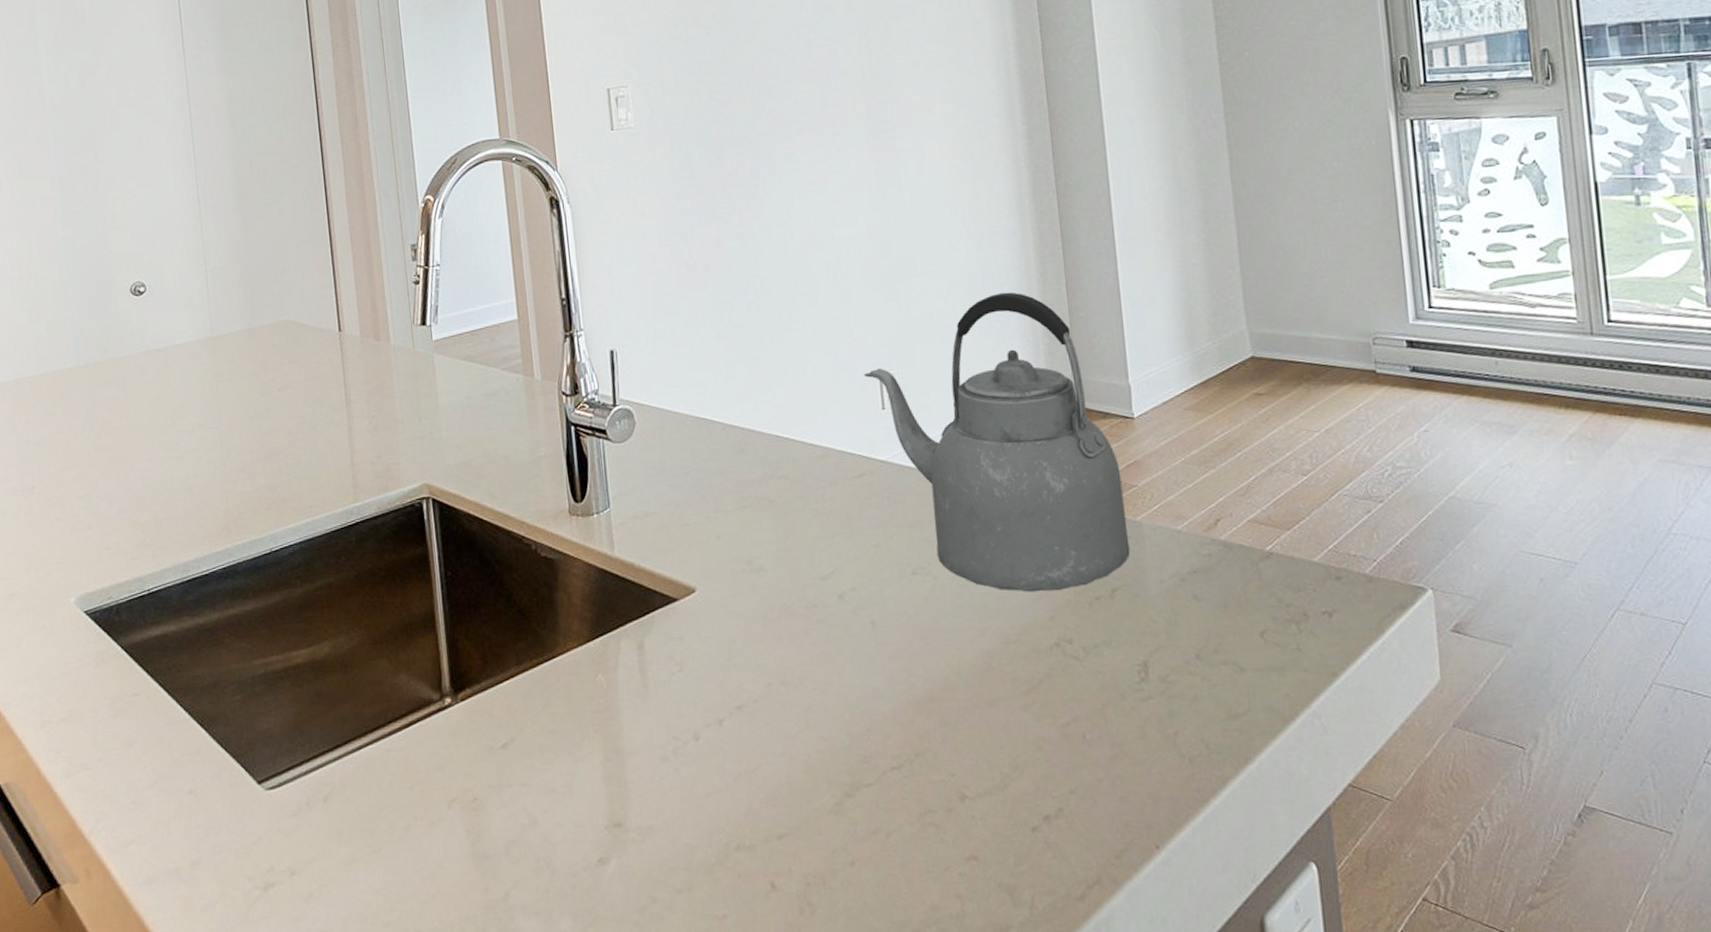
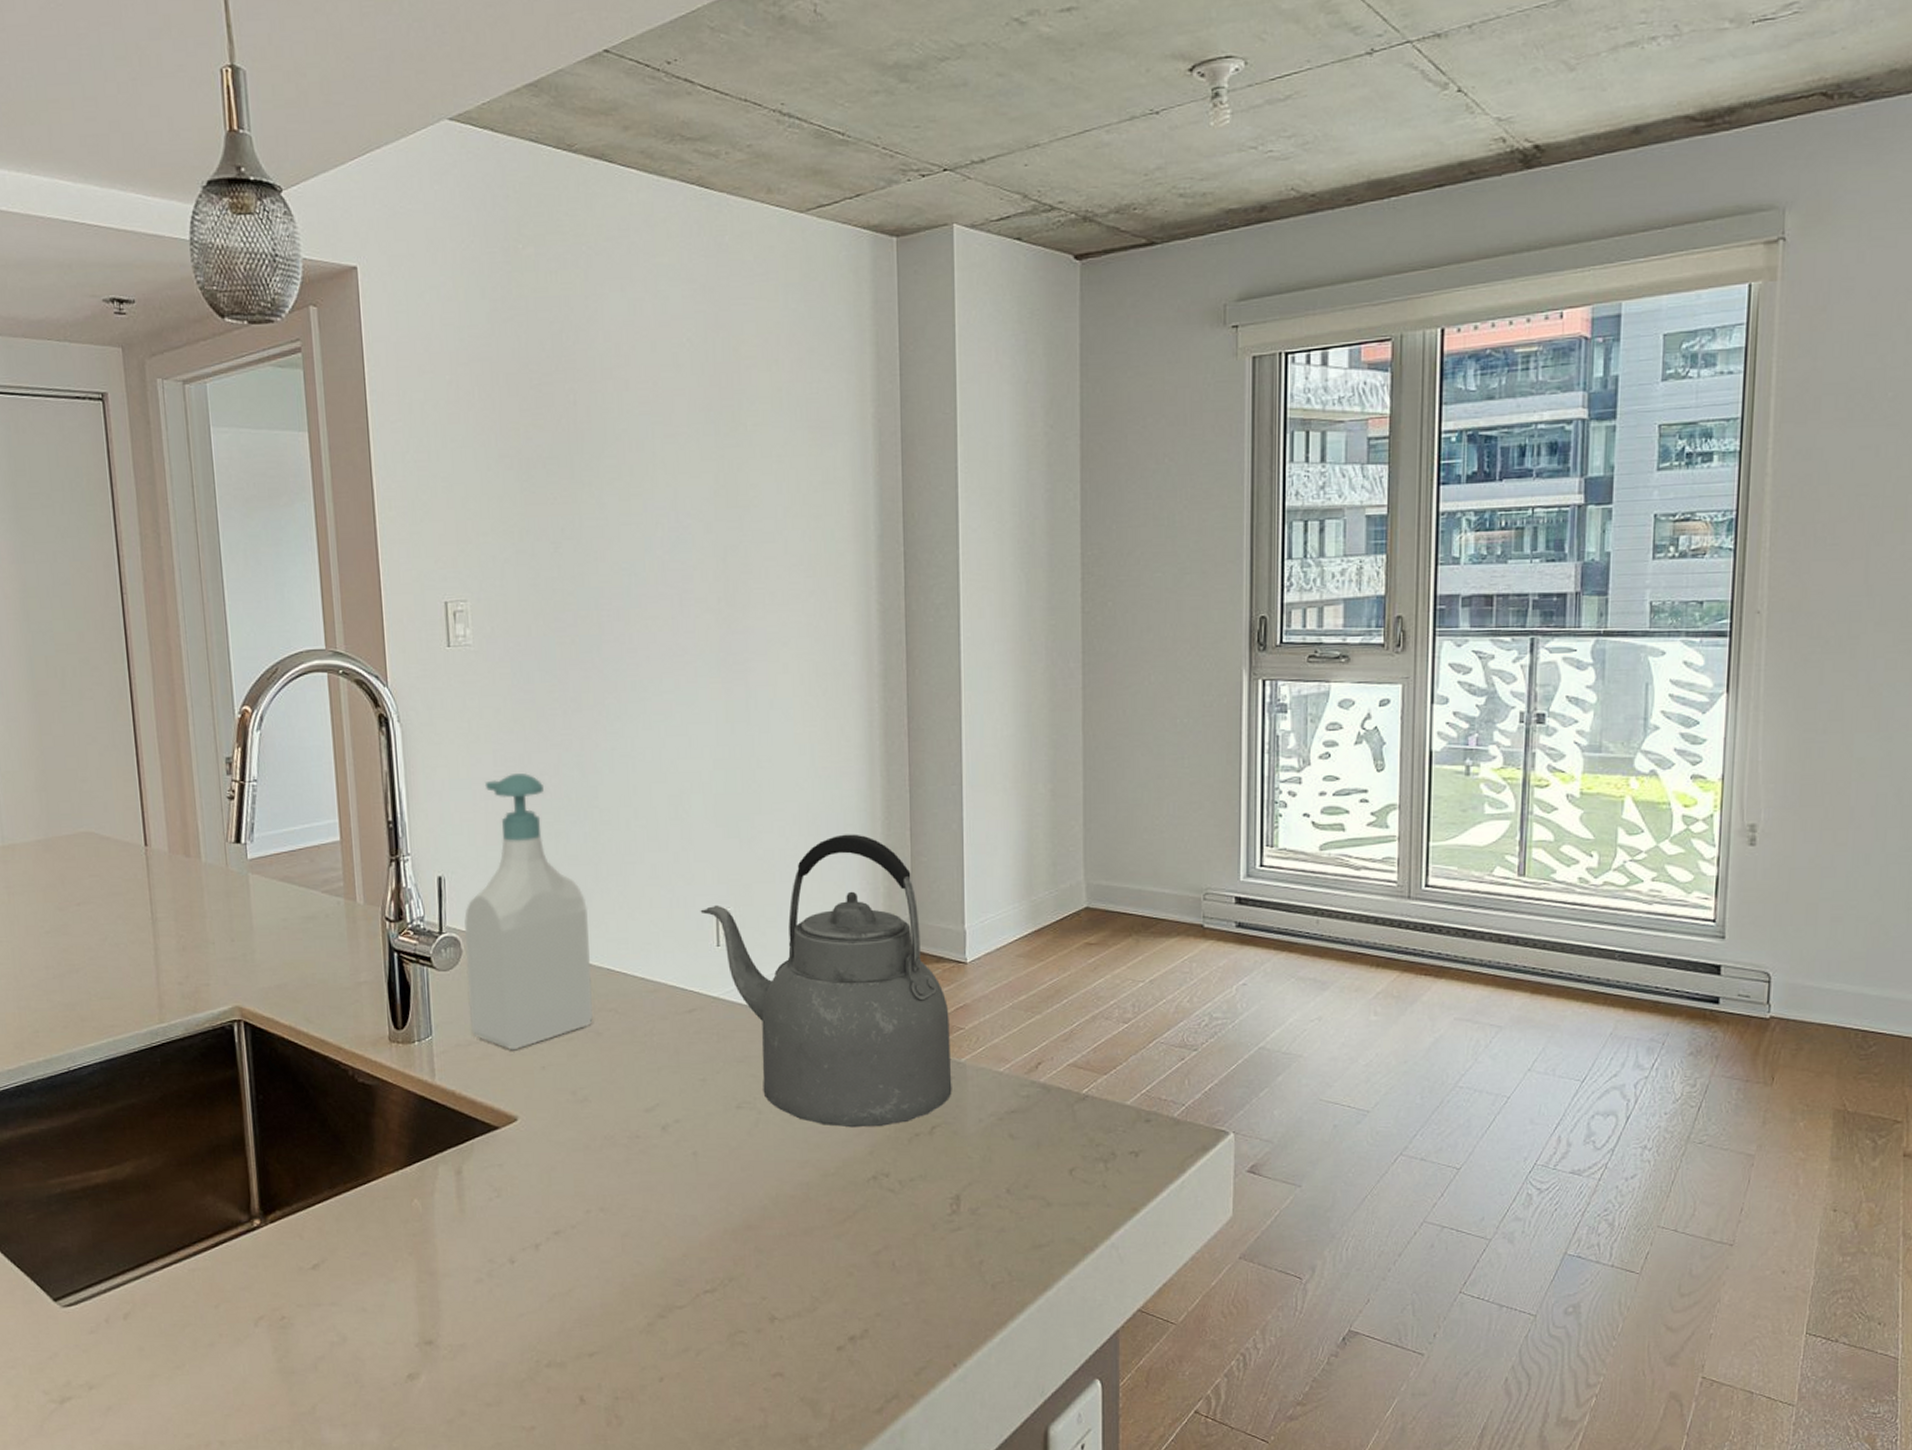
soap bottle: none [636,247,765,521] -> present [464,773,593,1051]

